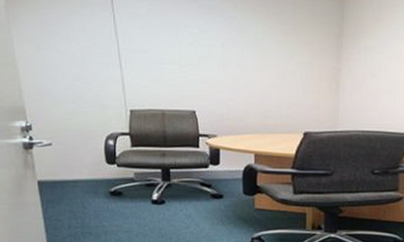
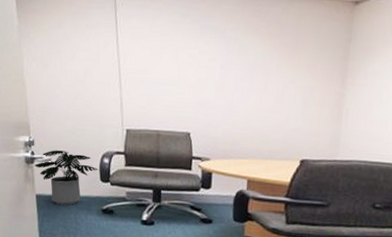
potted plant: none [34,134,103,190] -> present [34,150,99,206]

